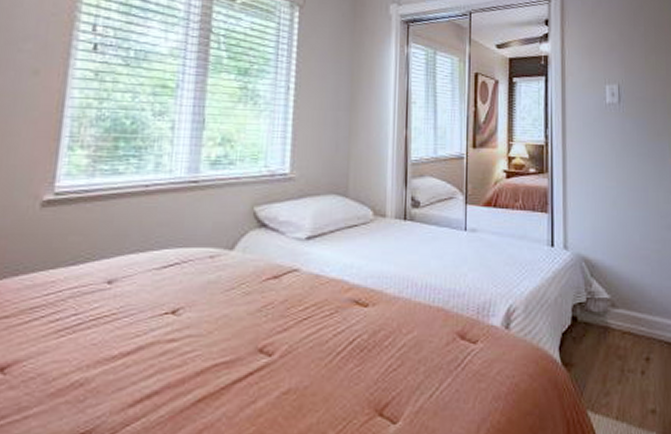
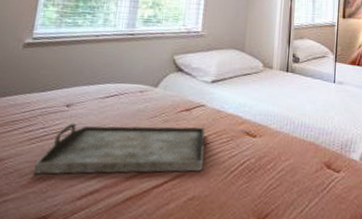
serving tray: none [64,295,302,377] -> present [33,123,206,174]

